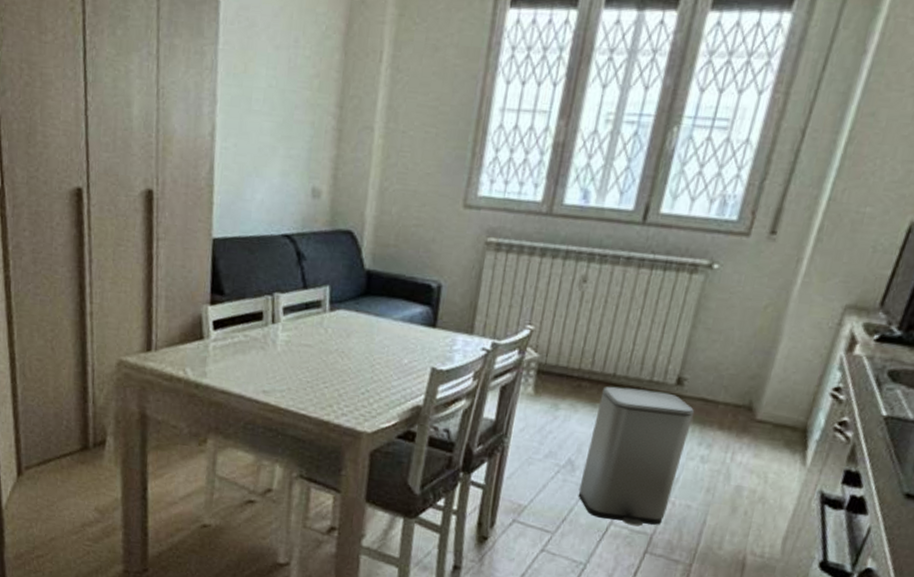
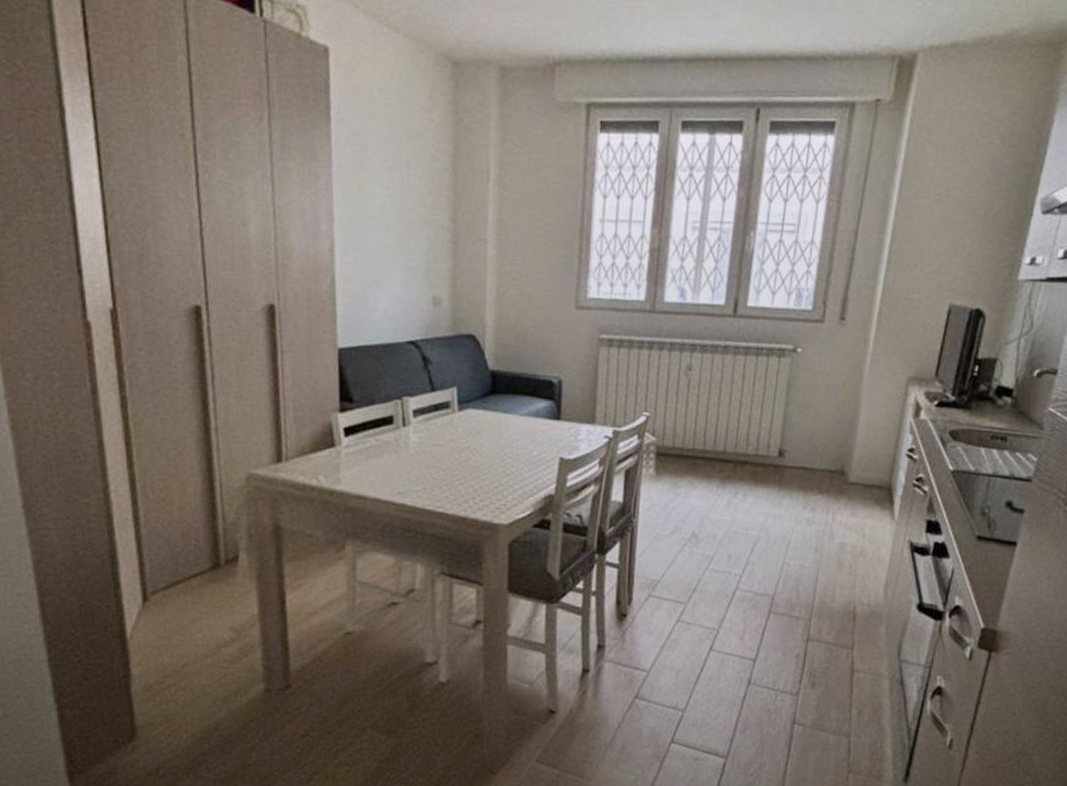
pedal bin: present [578,386,695,527] -> none [704,462,797,589]

